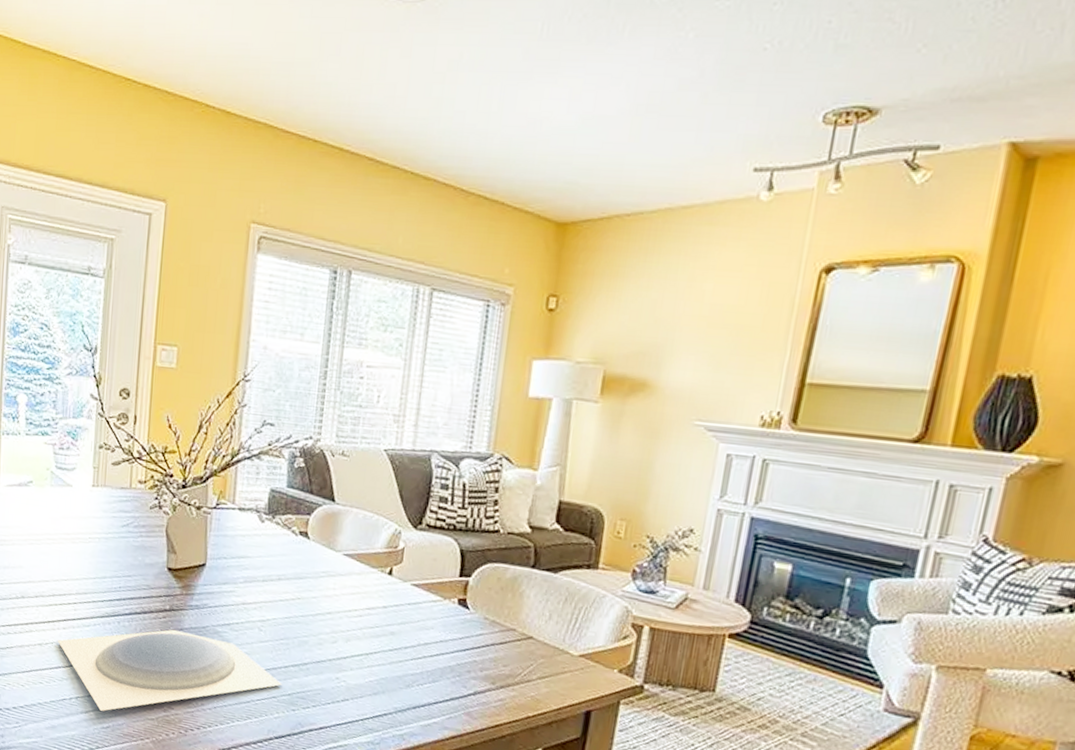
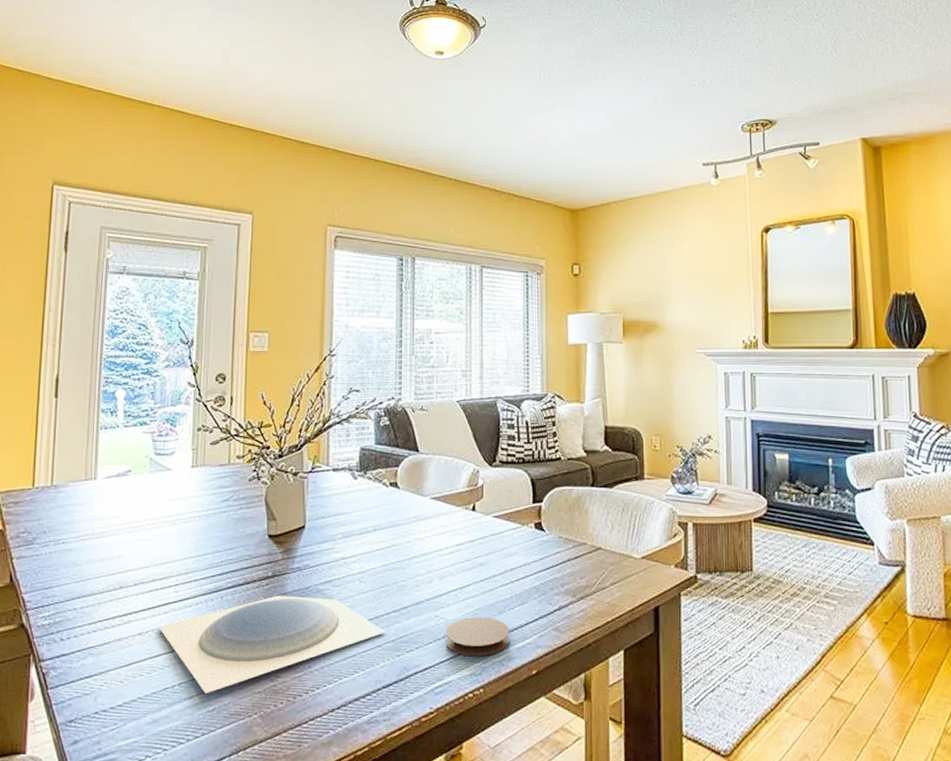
coaster: none [345,685,416,727] -> present [446,617,510,655]

